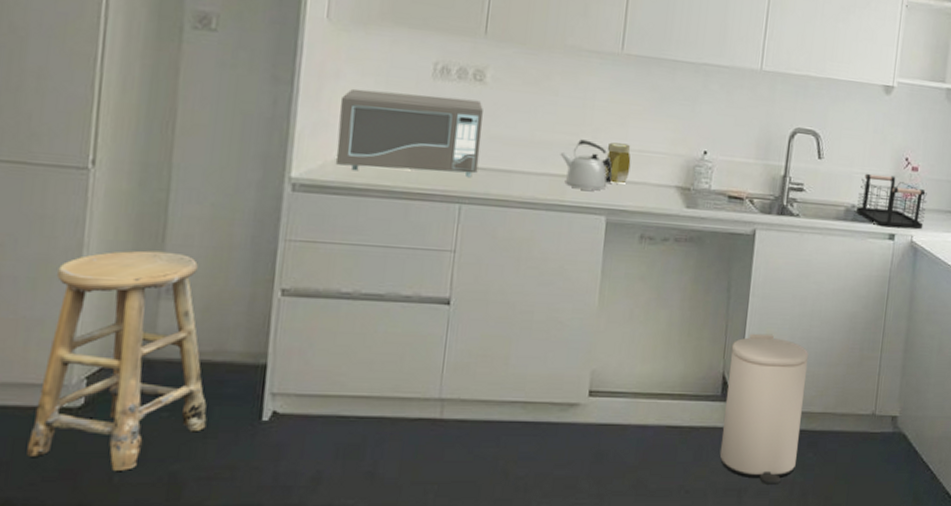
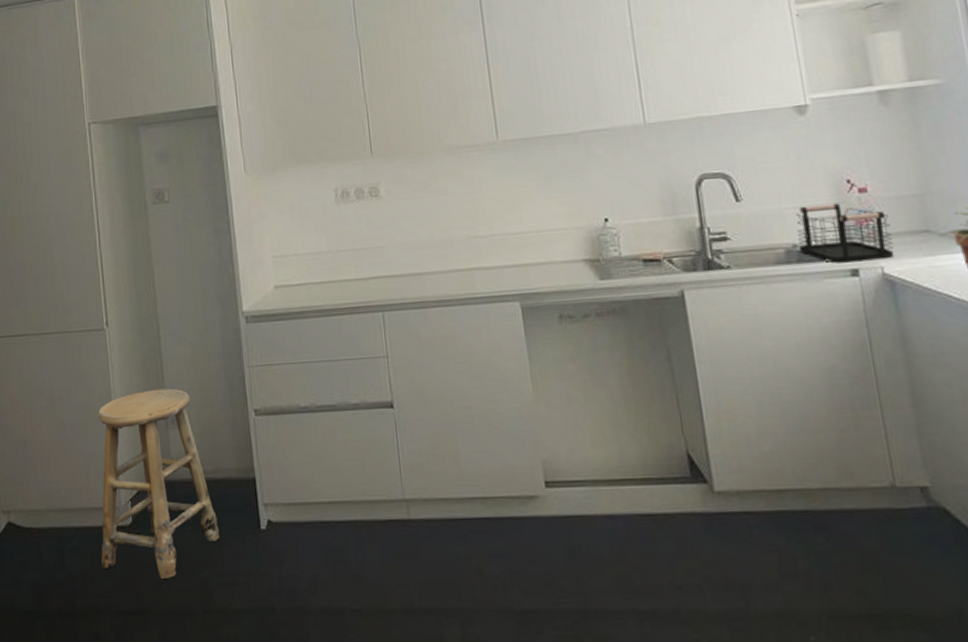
microwave: present [336,88,483,178] -> none [267,214,392,297]
kettle: present [560,139,613,192] -> none [461,231,518,281]
jar: present [604,142,631,184] -> none [505,227,533,268]
pedal bin: present [720,333,809,484] -> none [689,402,806,577]

